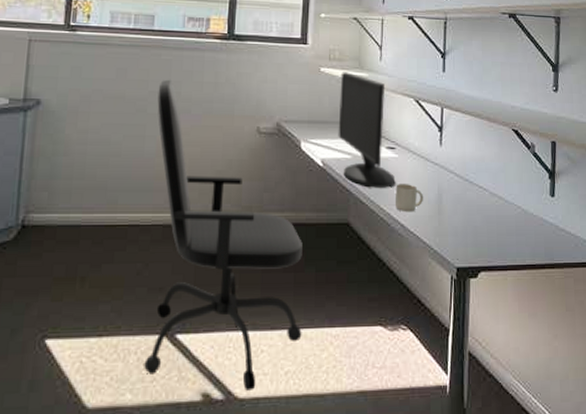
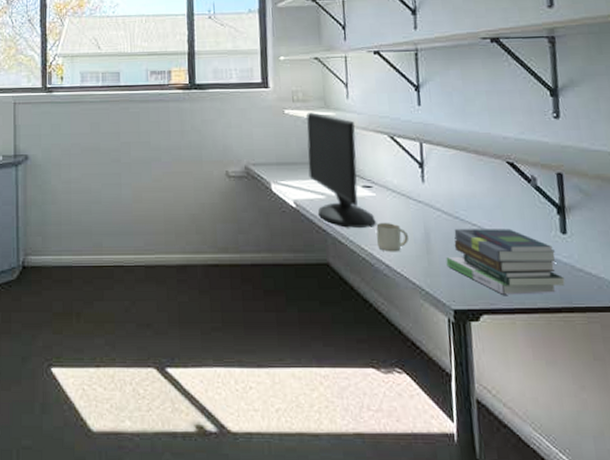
office chair: present [144,79,302,391] -> none [129,130,290,425]
books: none [454,191,550,253] -> present [446,229,565,295]

